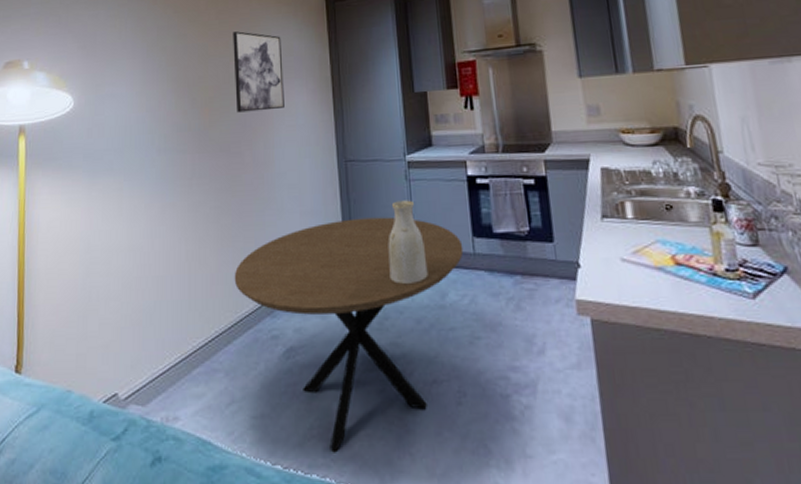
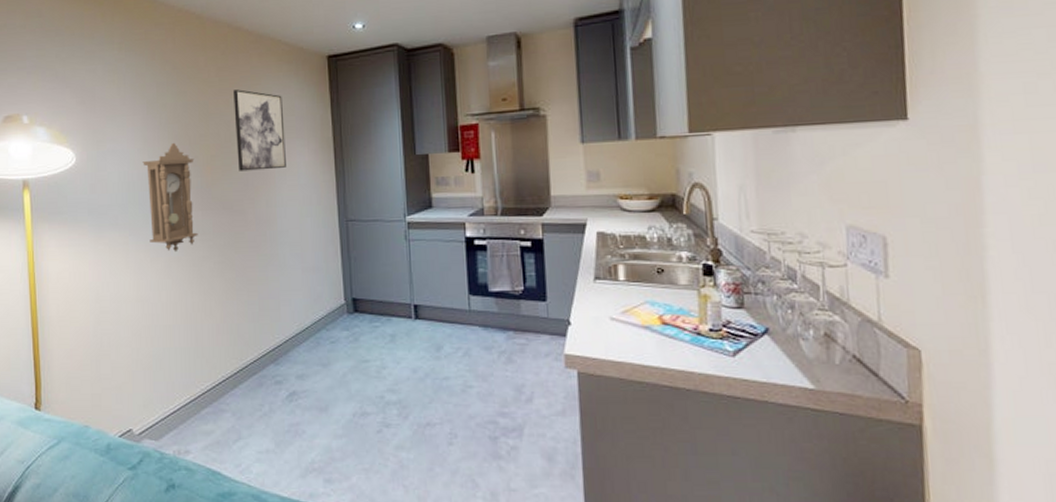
pendulum clock: none [140,86,194,198] -> present [143,143,198,253]
dining table: present [234,217,464,453] -> none [239,274,460,484]
ceramic pitcher: present [388,200,428,285] -> none [386,259,425,338]

